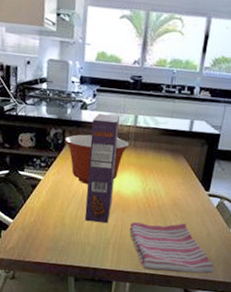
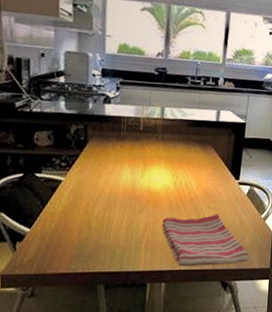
mixing bowl: present [64,134,130,184] -> none [87,129,158,182]
cereal box: present [84,113,120,224] -> none [113,107,146,222]

